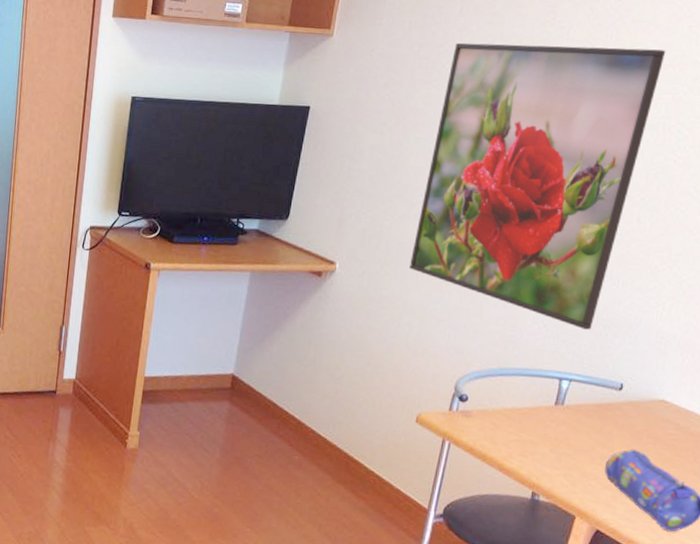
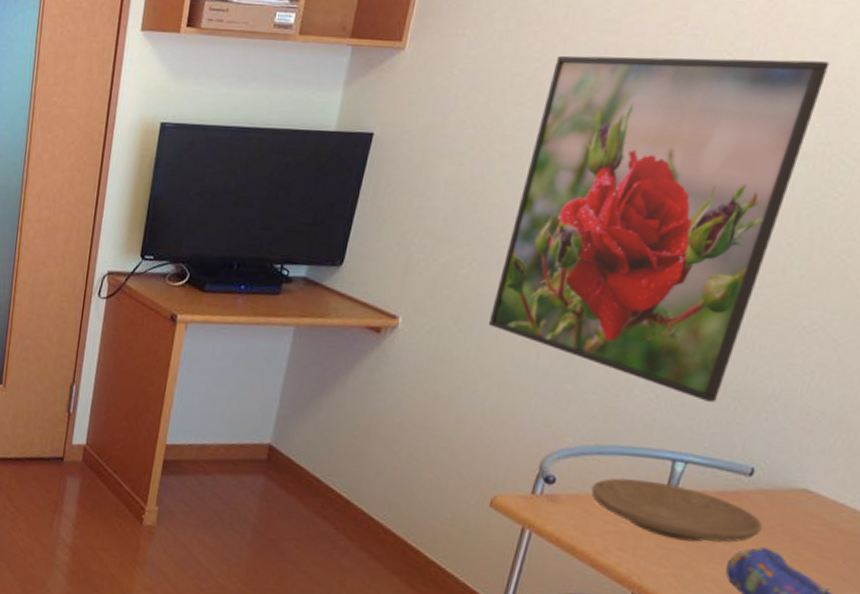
plate: none [496,395,632,447] -> present [591,478,763,543]

